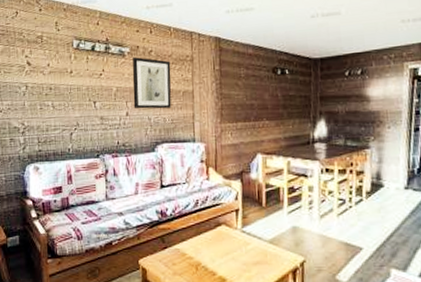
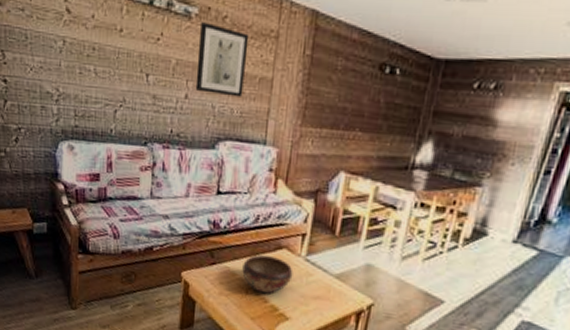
decorative bowl: none [190,233,234,267] -> present [242,255,293,294]

